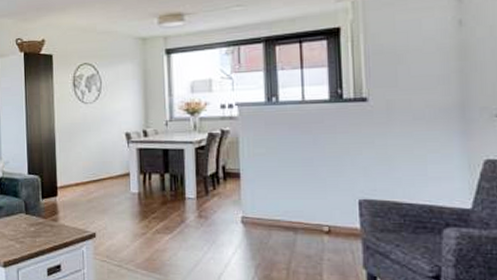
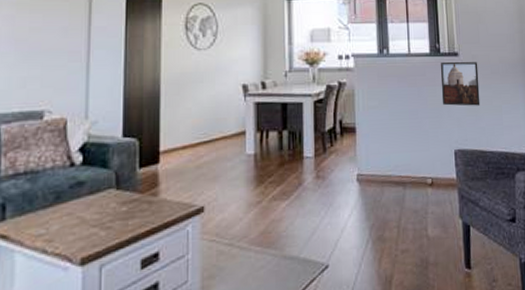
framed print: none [342,107,396,155] -> present [440,61,480,106]

